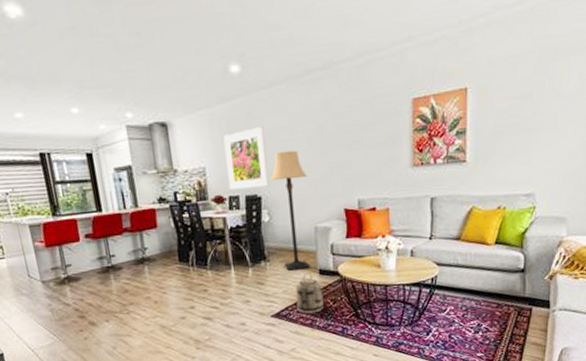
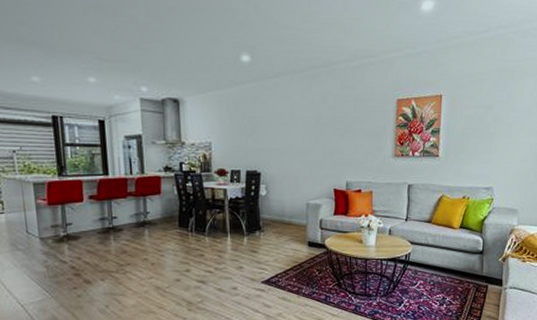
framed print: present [223,126,269,190] -> none [230,111,269,164]
lamp: present [270,150,311,271] -> none [270,134,303,241]
basket: present [295,272,324,314] -> none [285,243,310,282]

